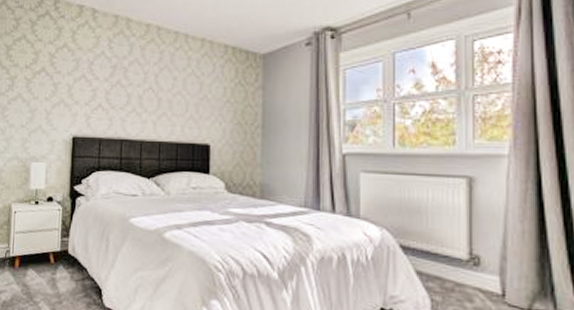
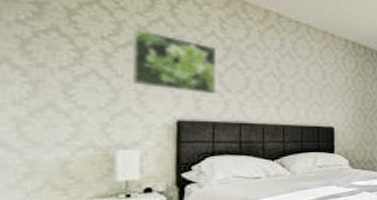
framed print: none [43,55,105,113] -> present [131,28,217,95]

